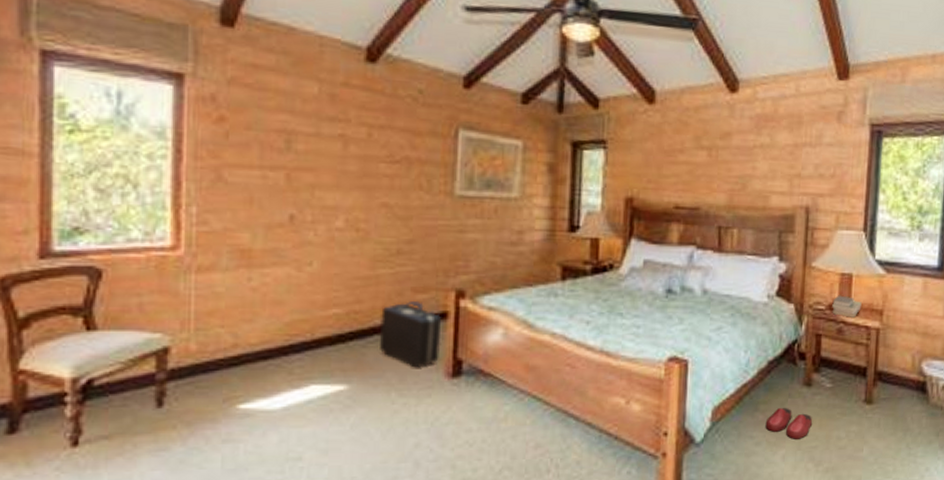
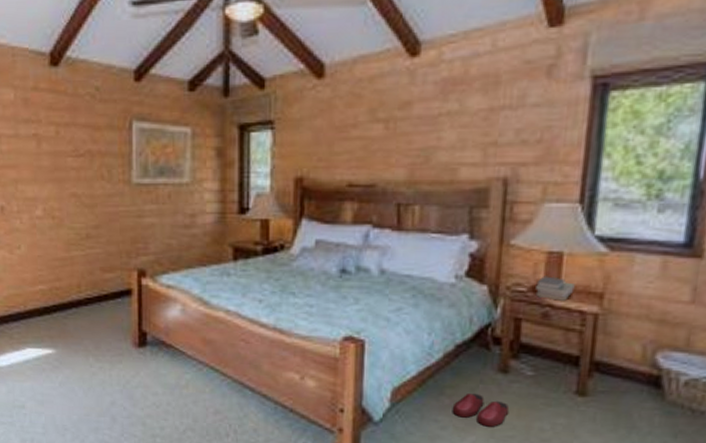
suitcase: present [380,301,441,366] -> none [77,280,128,336]

